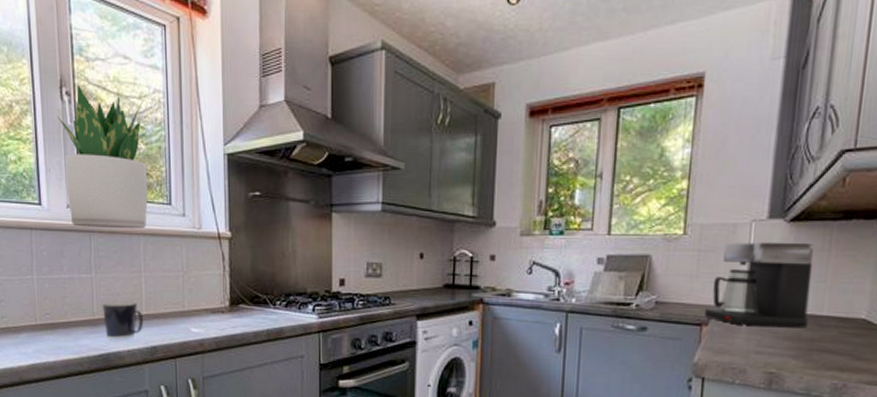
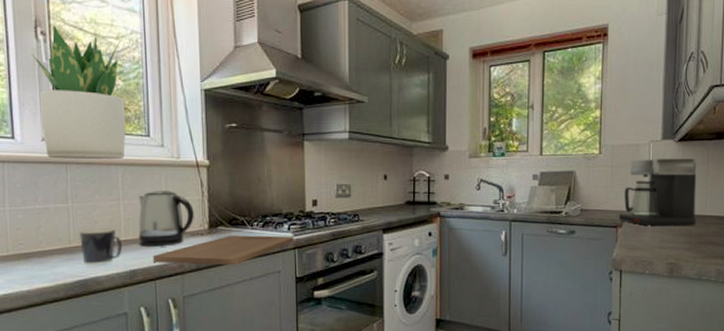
kettle: none [159,263,215,325] -> present [138,191,194,248]
cutting board: none [173,315,319,347] -> present [152,235,294,266]

